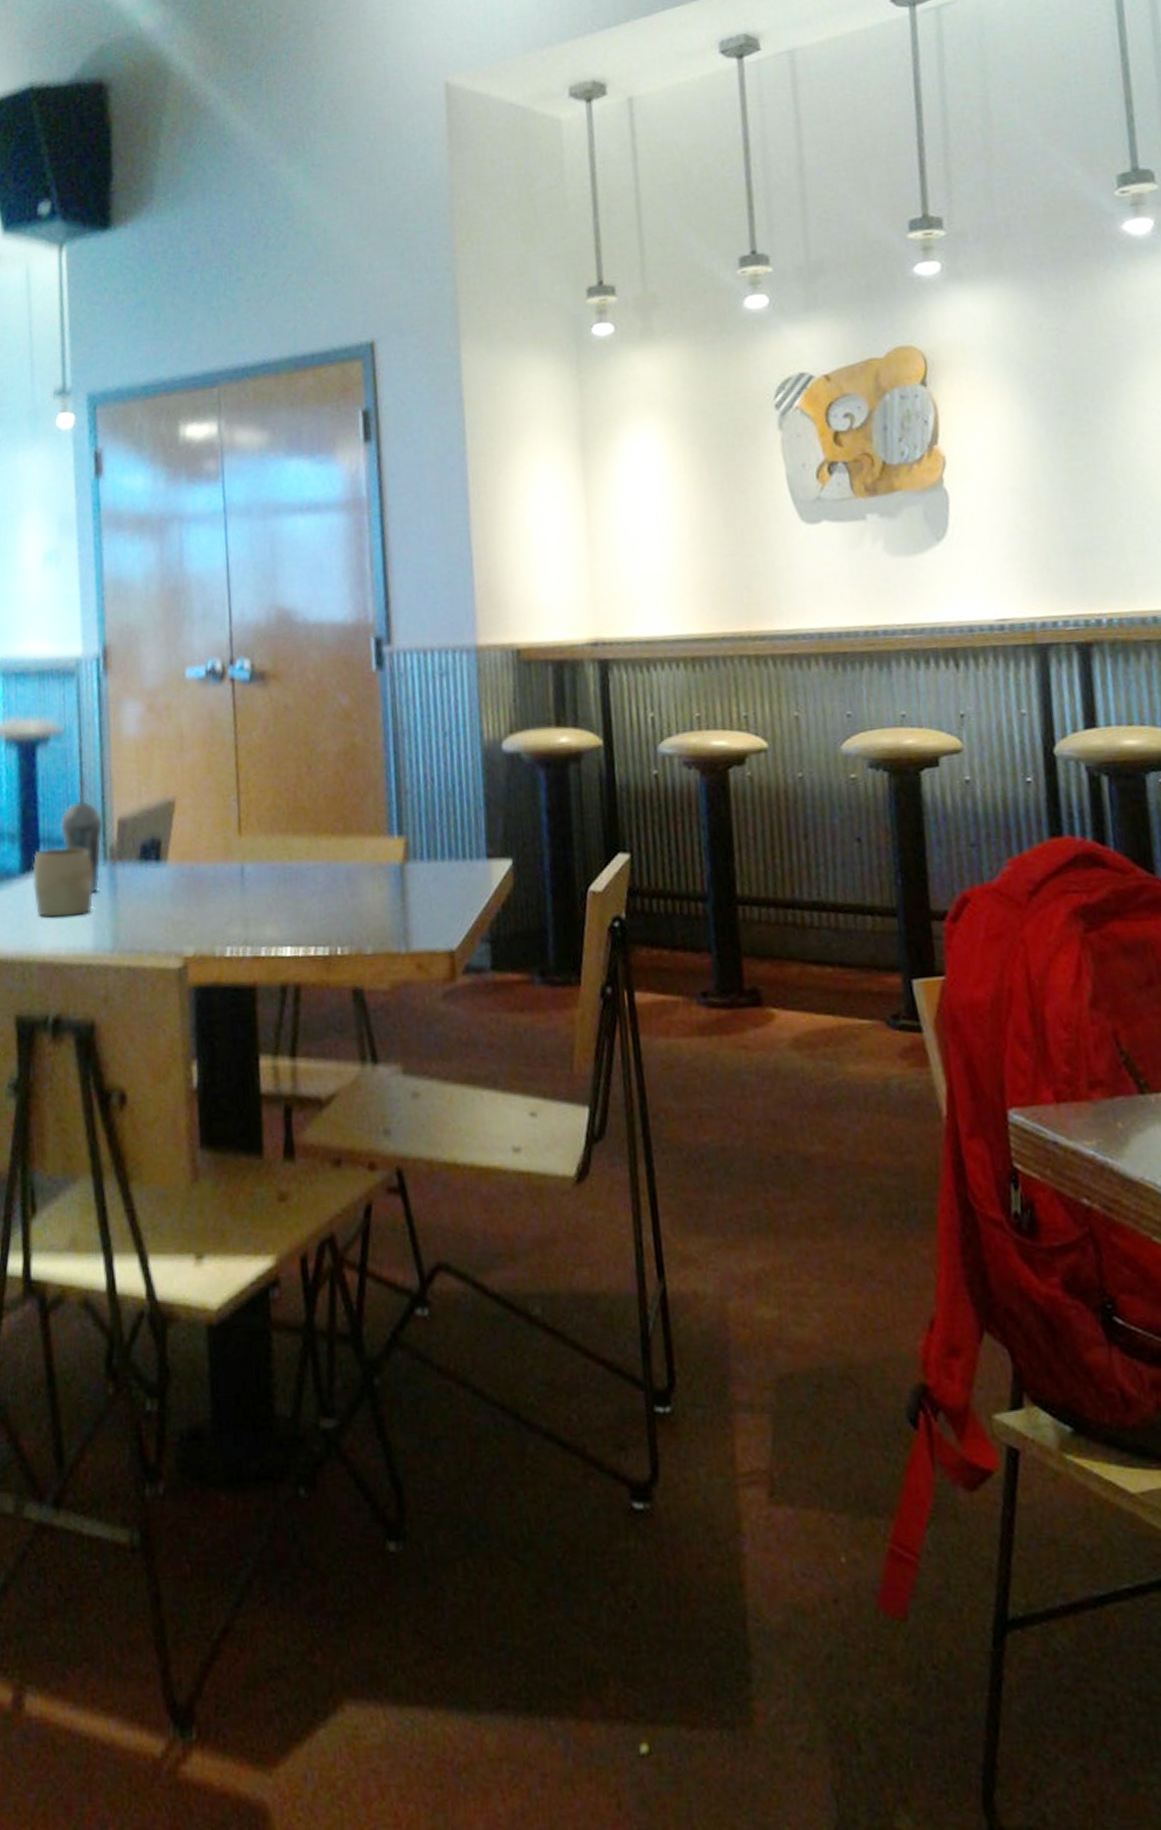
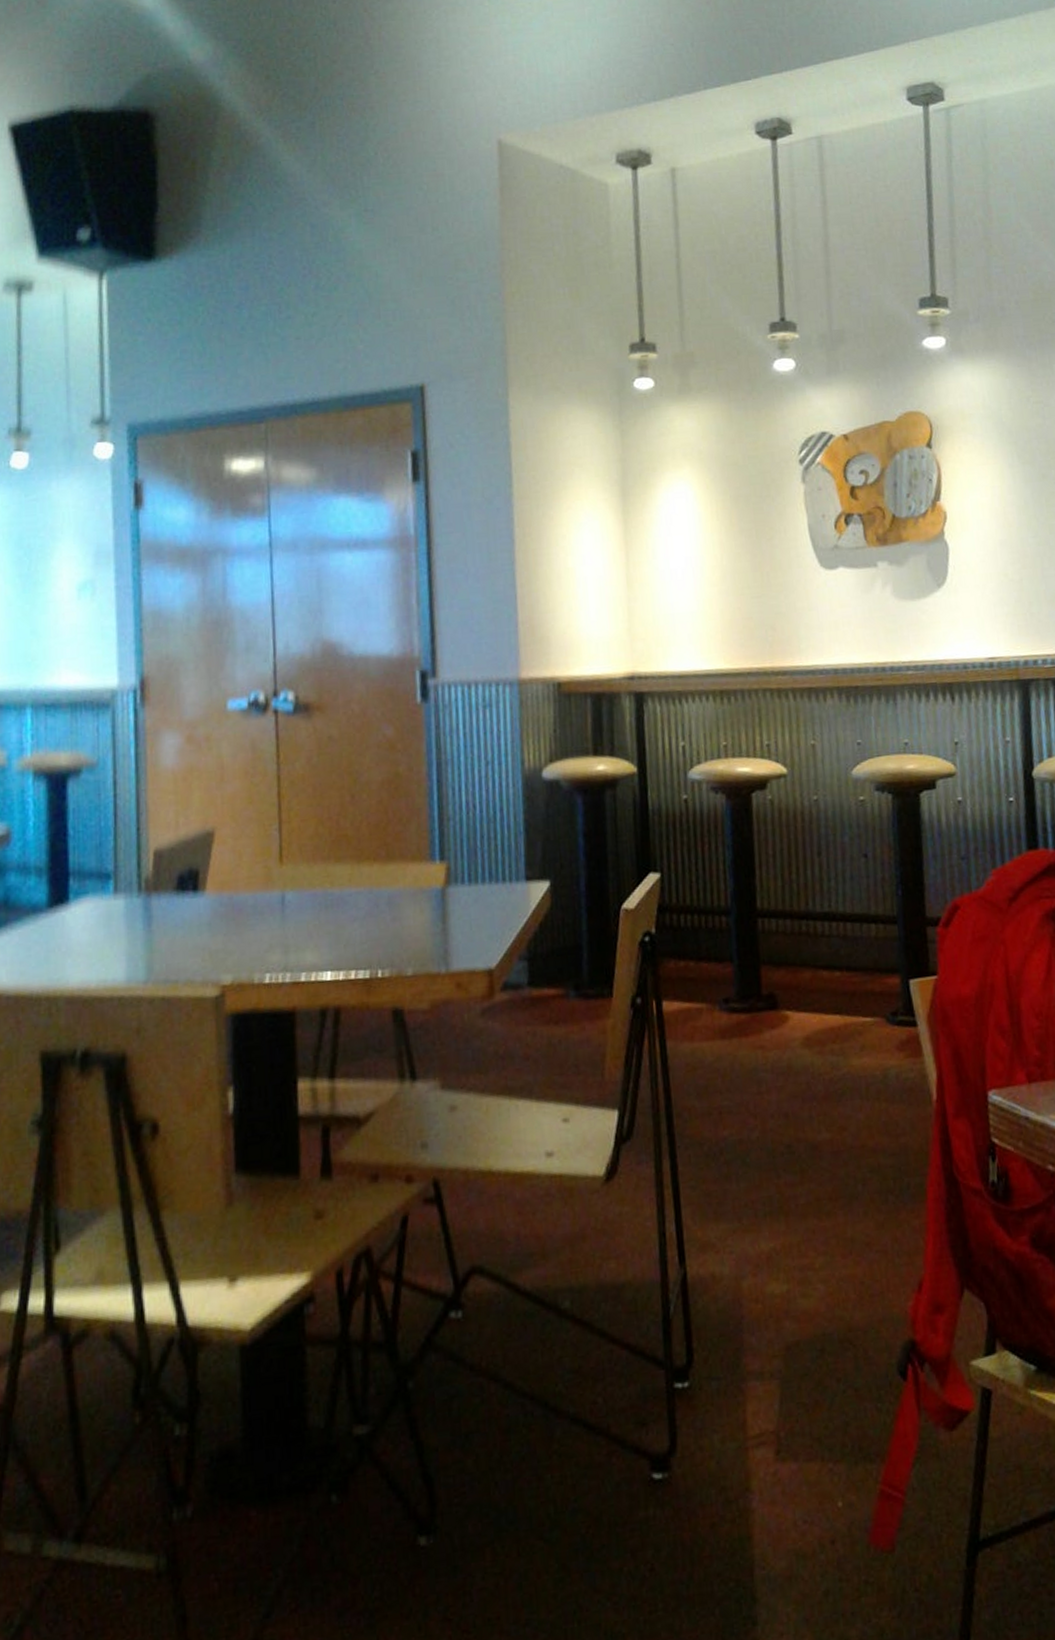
mug: present [32,846,94,918] -> none [61,879,127,951]
beverage cup: present [59,777,104,891] -> none [91,809,139,923]

